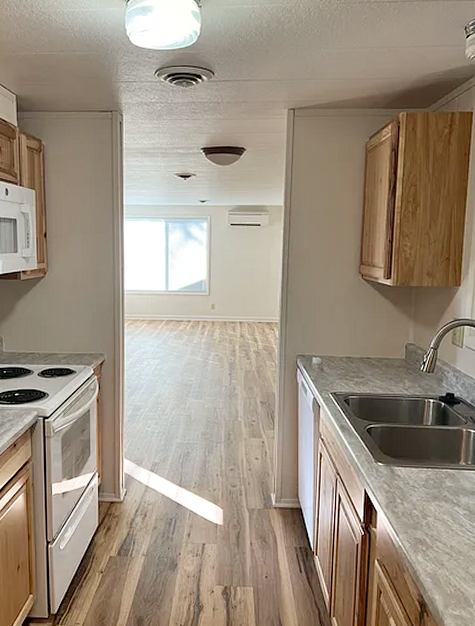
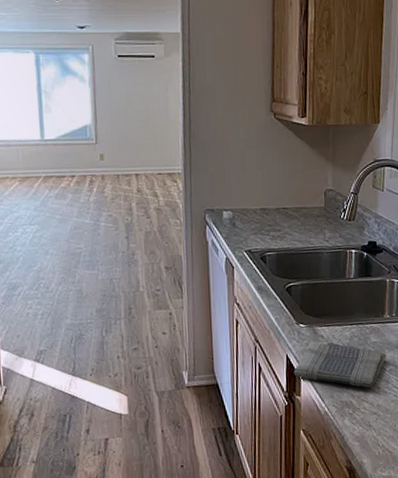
dish towel: none [370,479,461,529] -> present [293,341,386,388]

